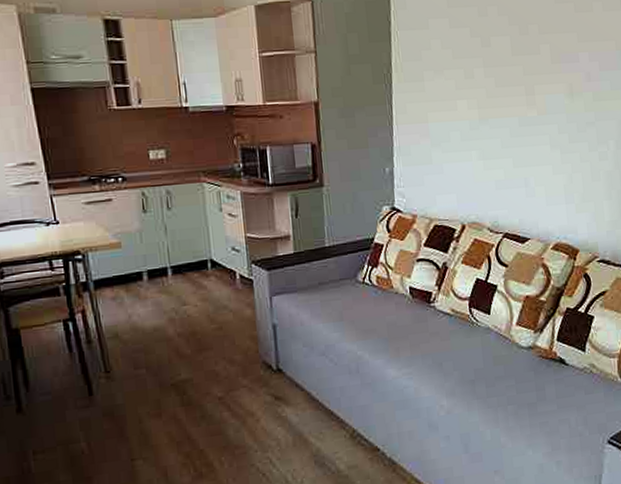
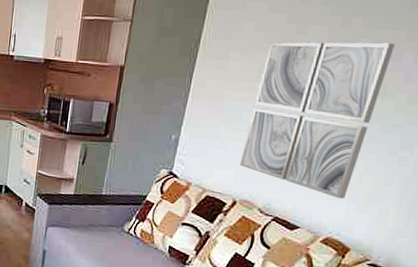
wall art: none [459,46,571,203] -> present [239,41,395,199]

